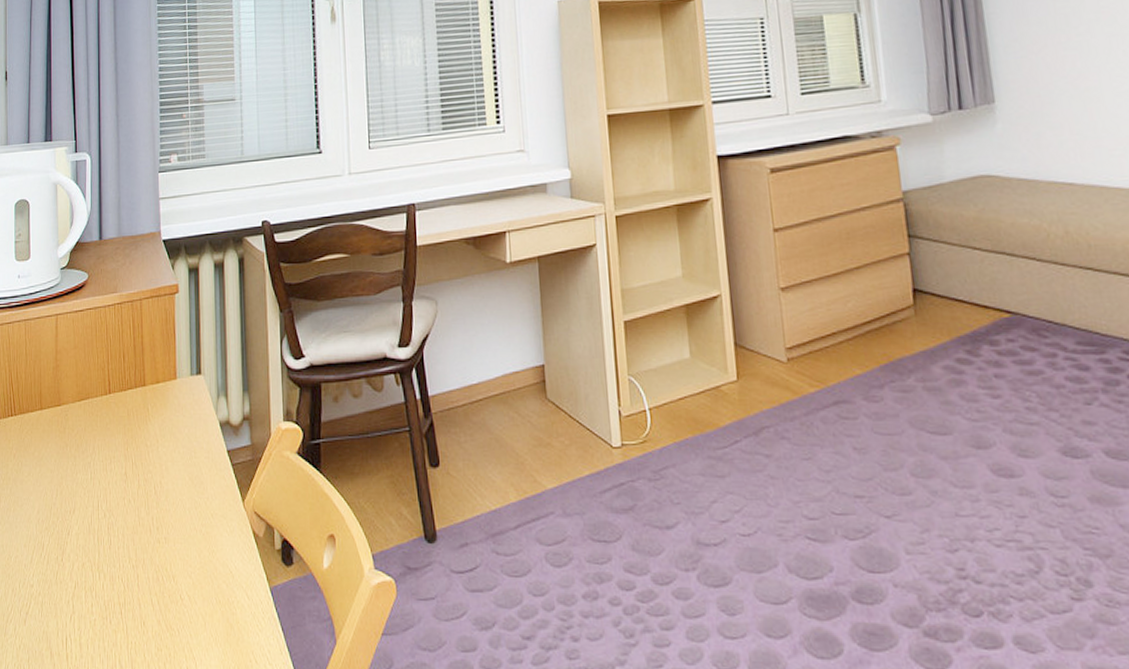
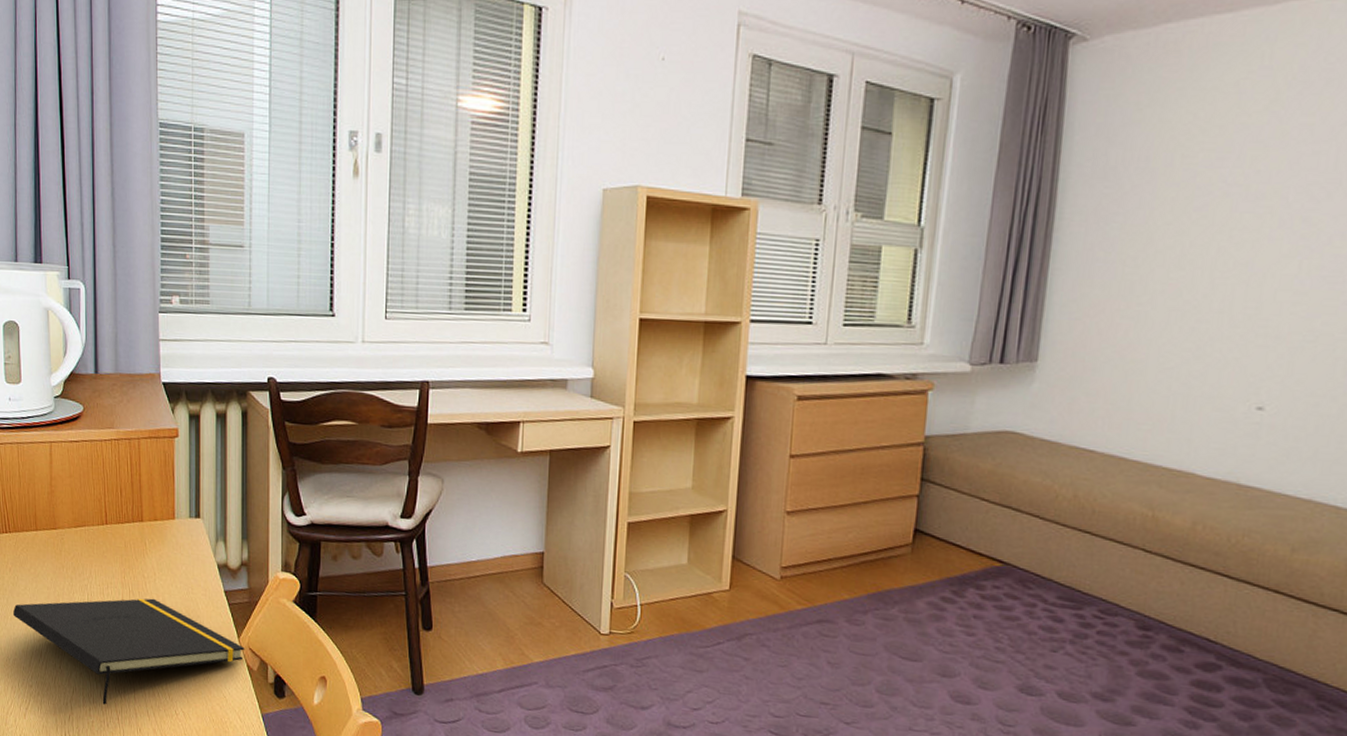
notepad: none [15,468,250,598] -> present [12,598,245,705]

